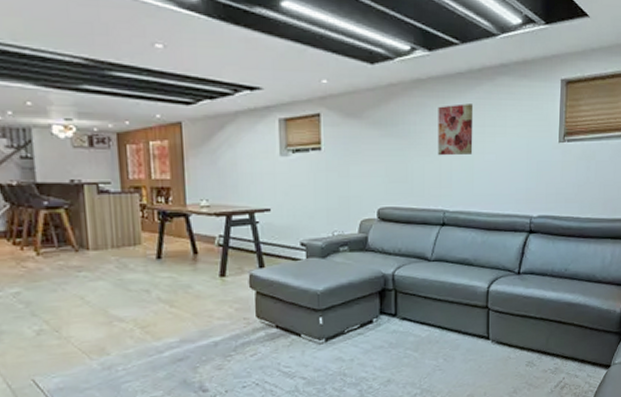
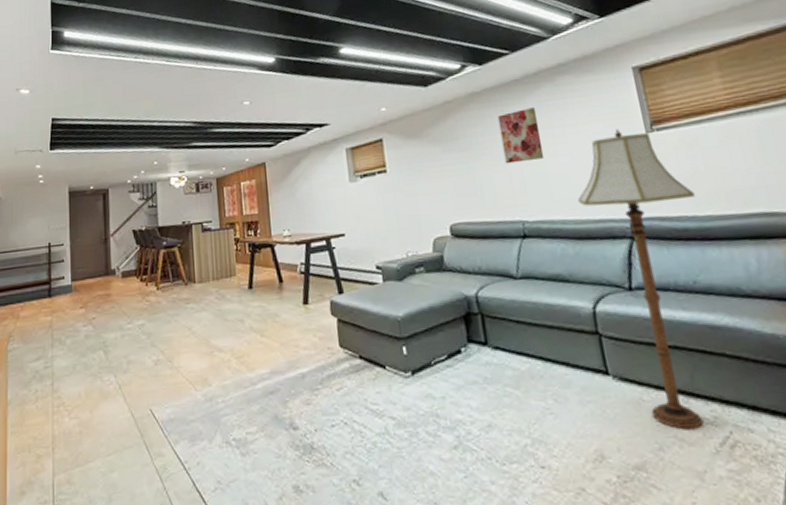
floor lamp: none [493,135,583,378] -> present [578,129,704,430]

